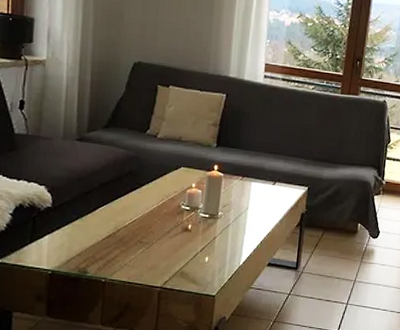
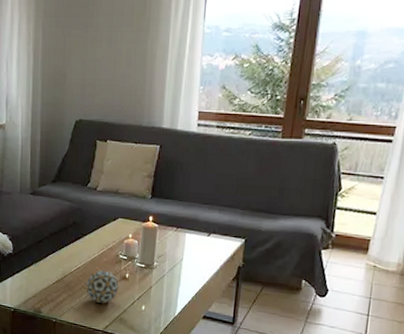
decorative ball: none [142,222,181,258] -> present [85,270,119,304]

